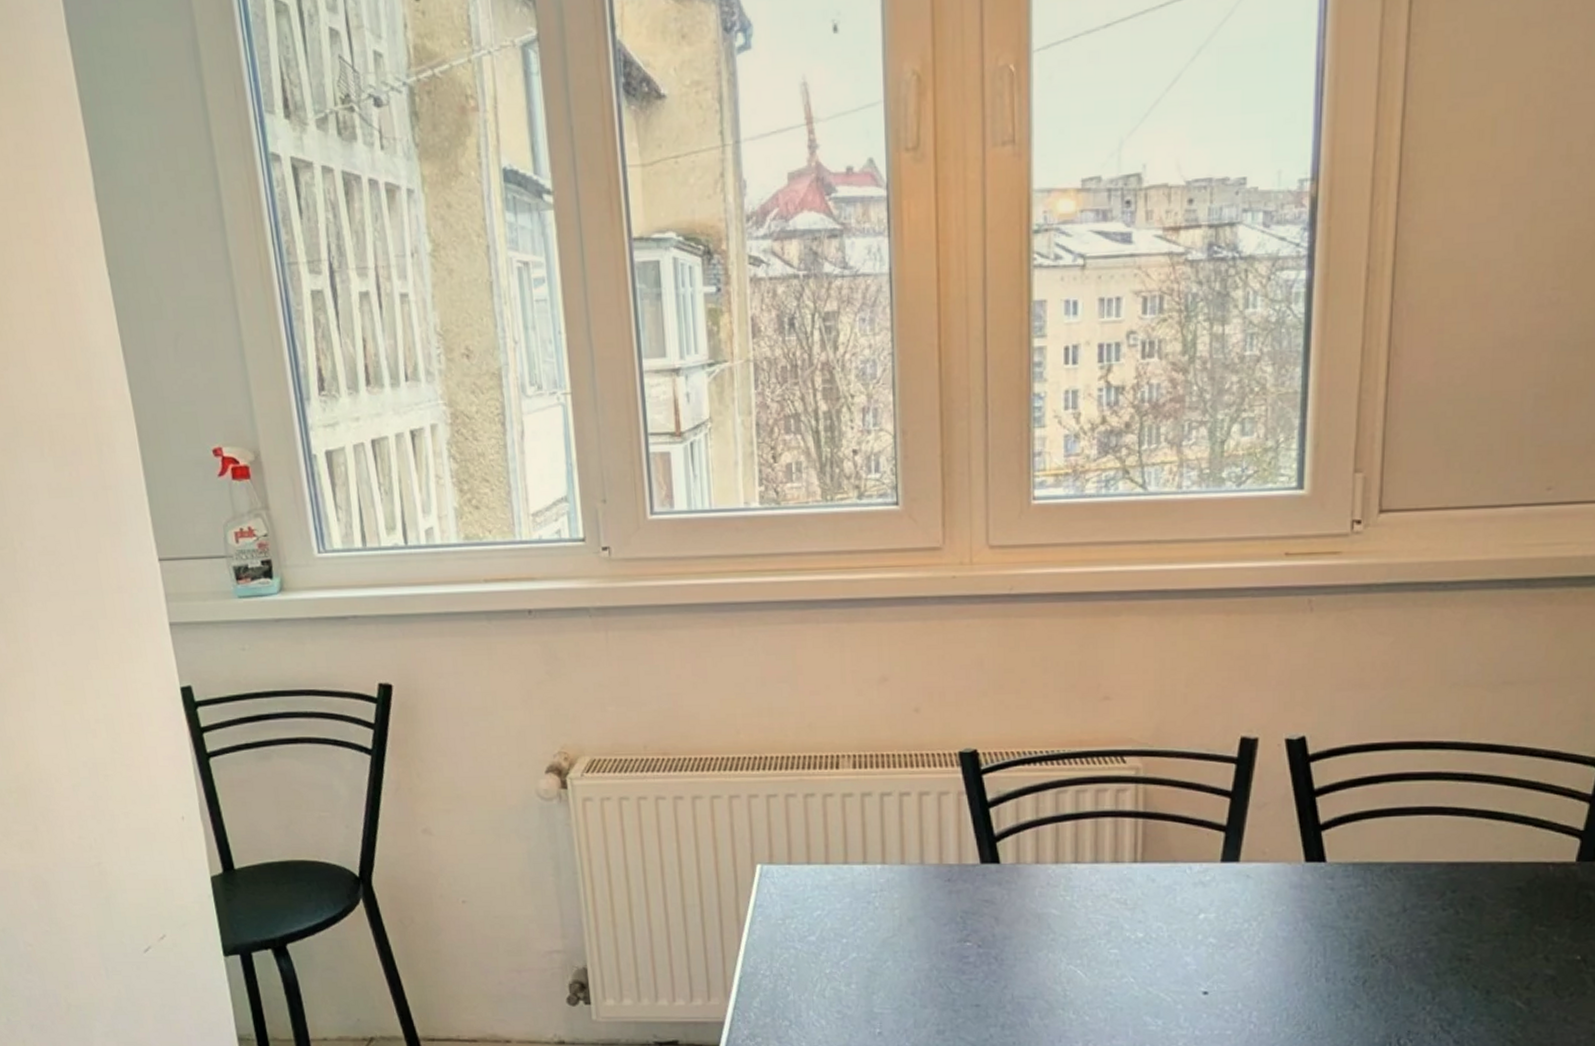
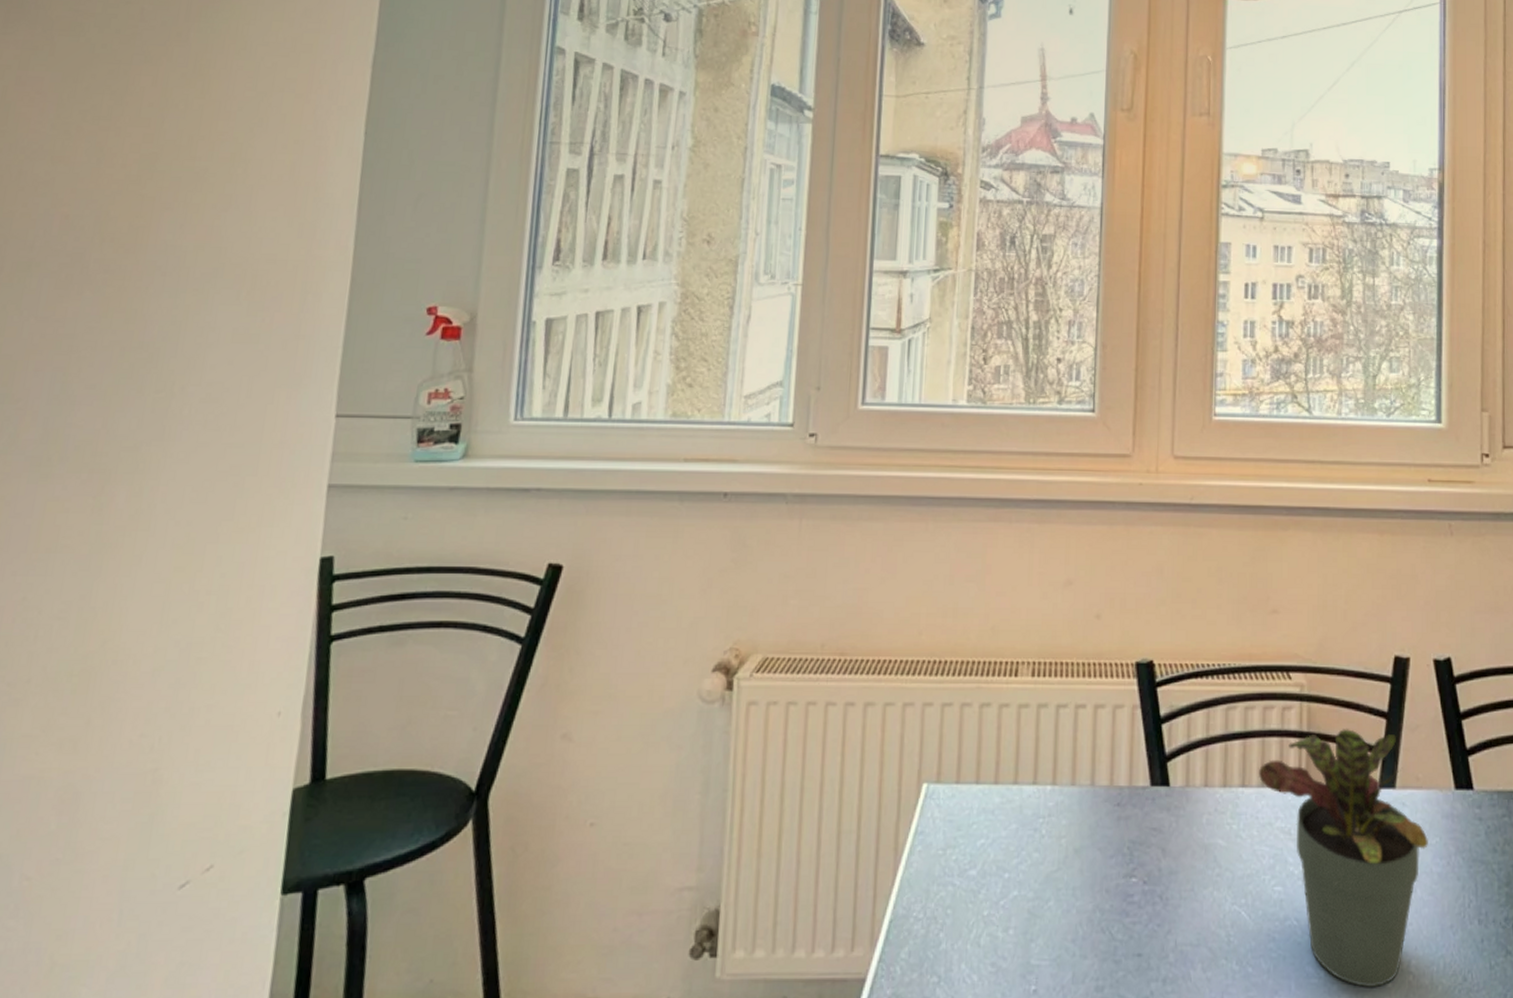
potted plant: none [1092,807,1274,1034] -> present [1259,728,1428,987]

